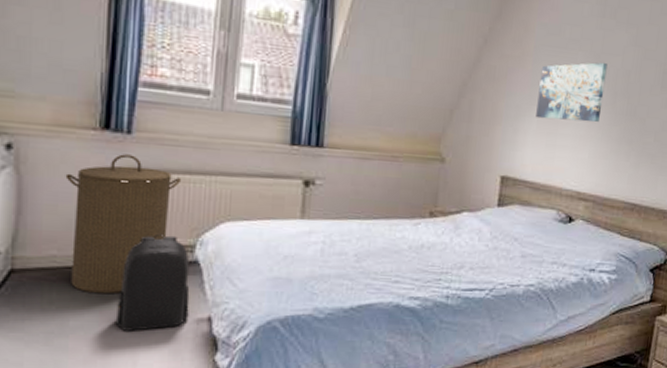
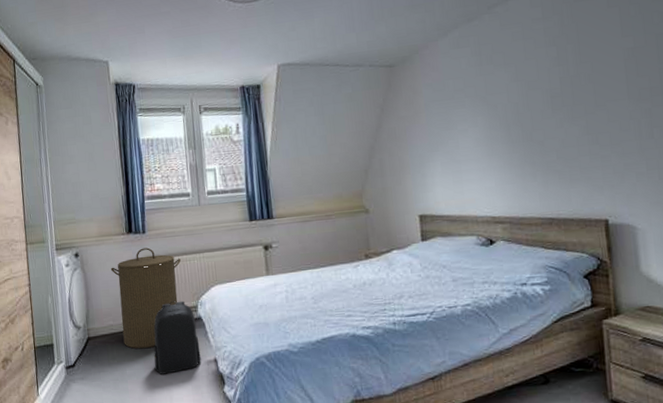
wall art: present [536,62,608,123] -> none [434,101,498,162]

